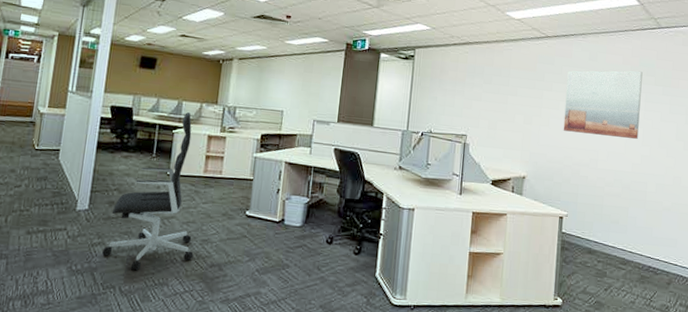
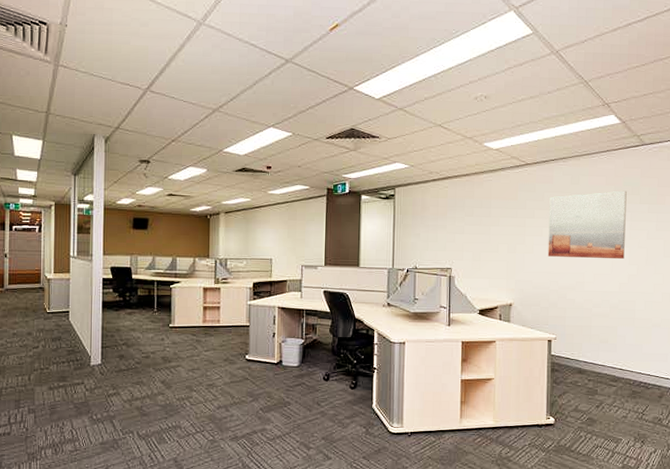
office chair: present [102,112,194,271] -> none [118,268,201,416]

